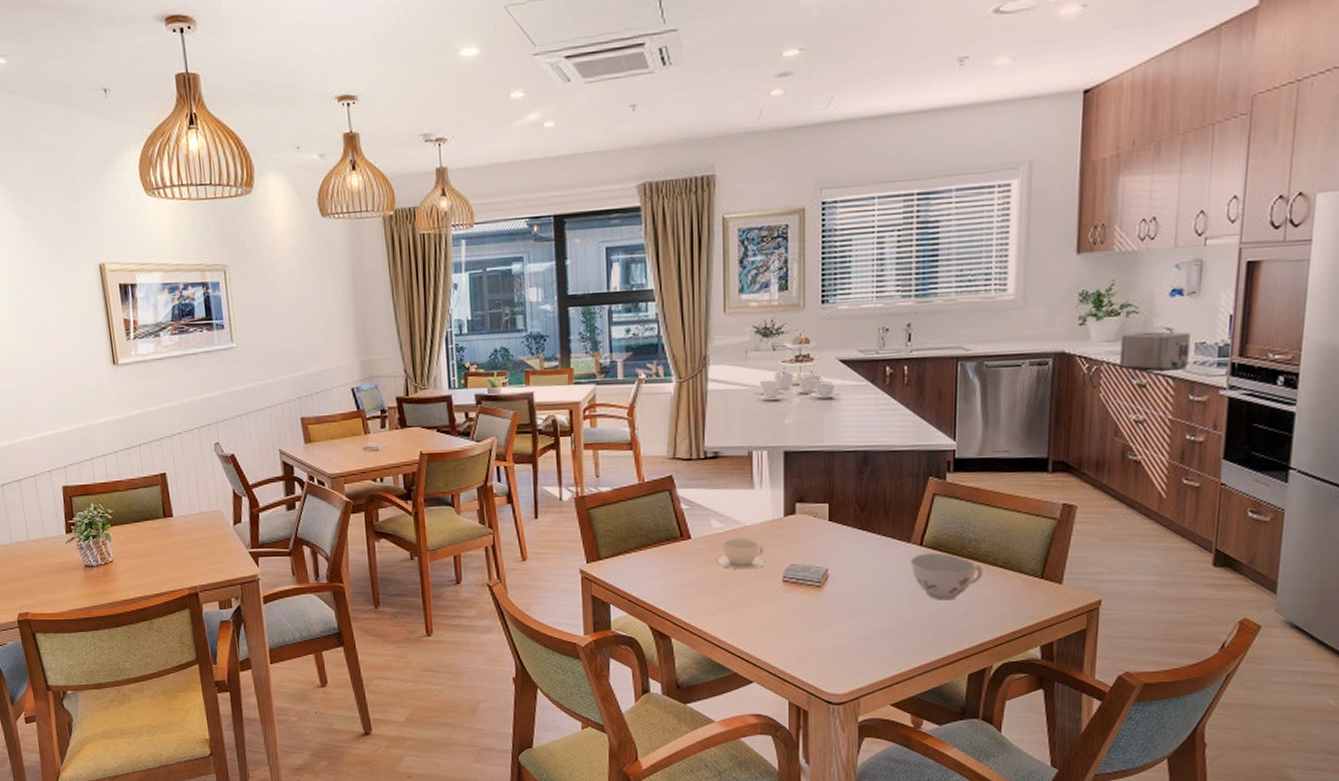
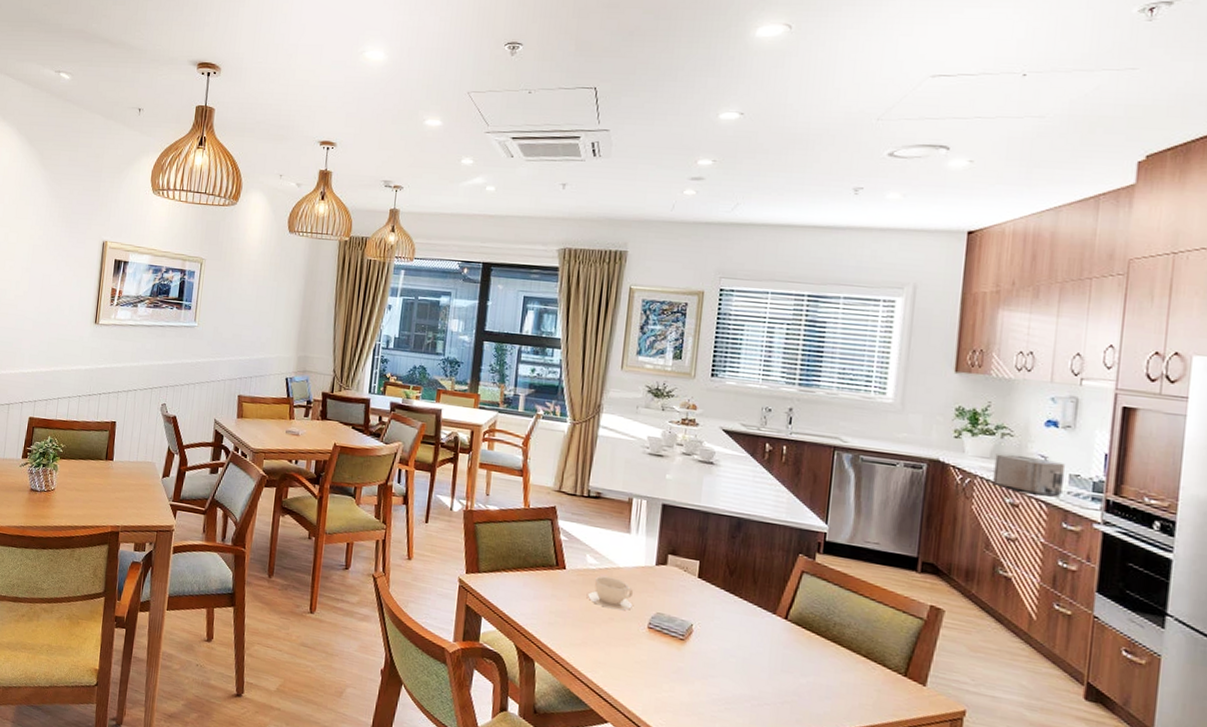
teacup: present [911,553,983,601] -> none [774,627,846,680]

